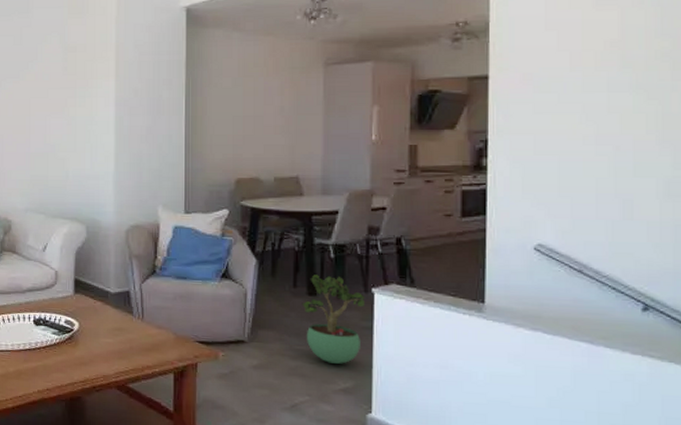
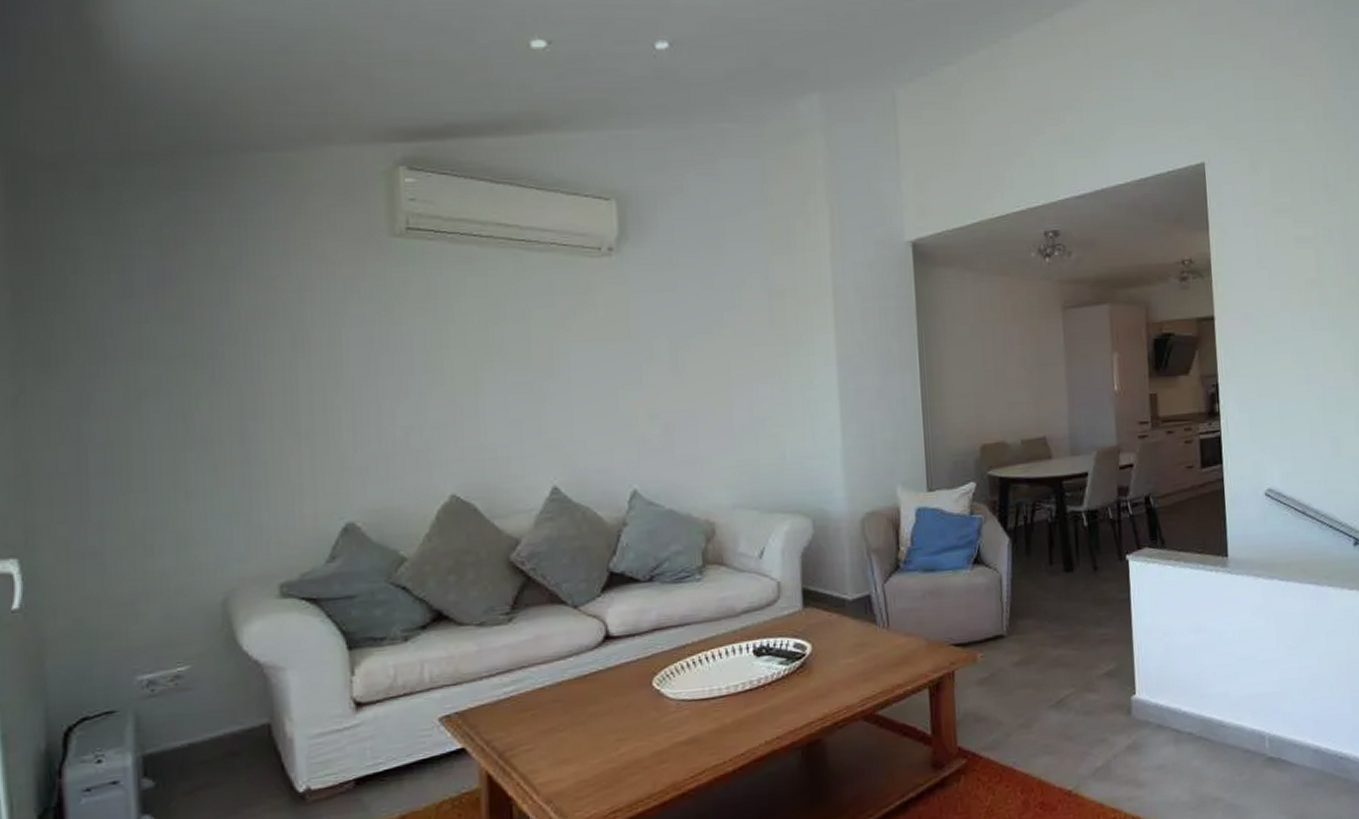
potted plant: present [302,274,366,364] -> none [1059,545,1121,646]

